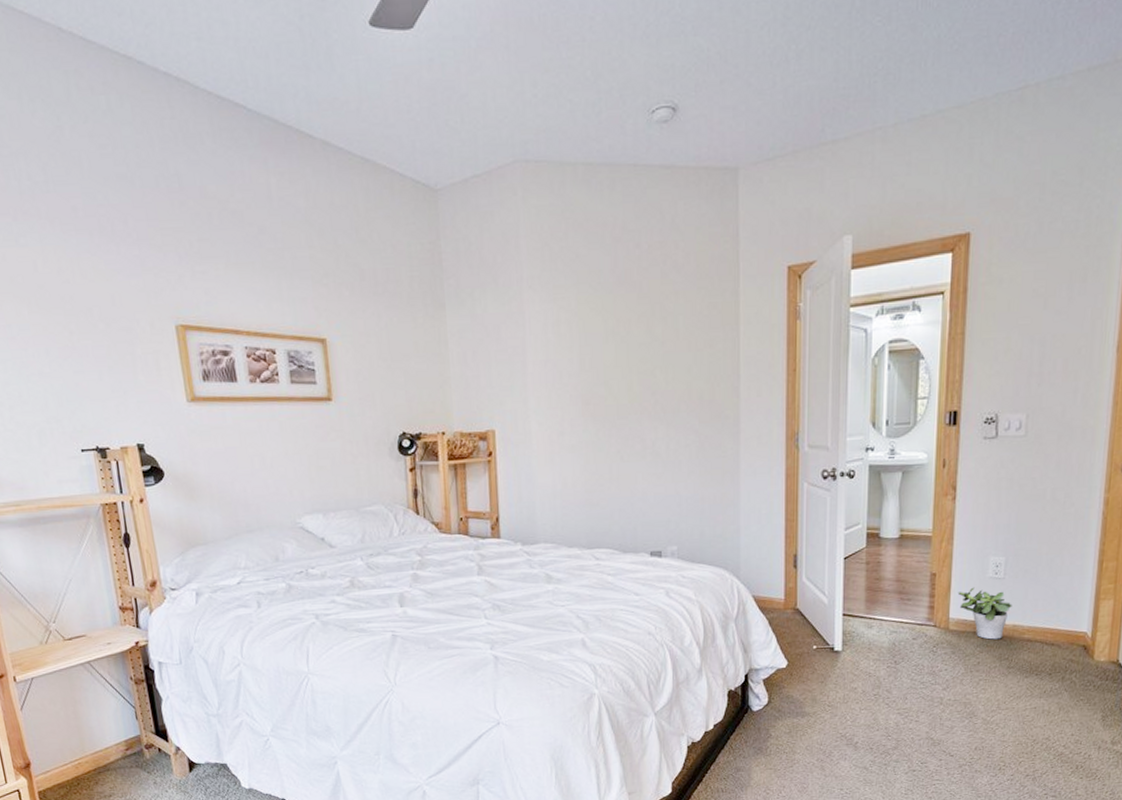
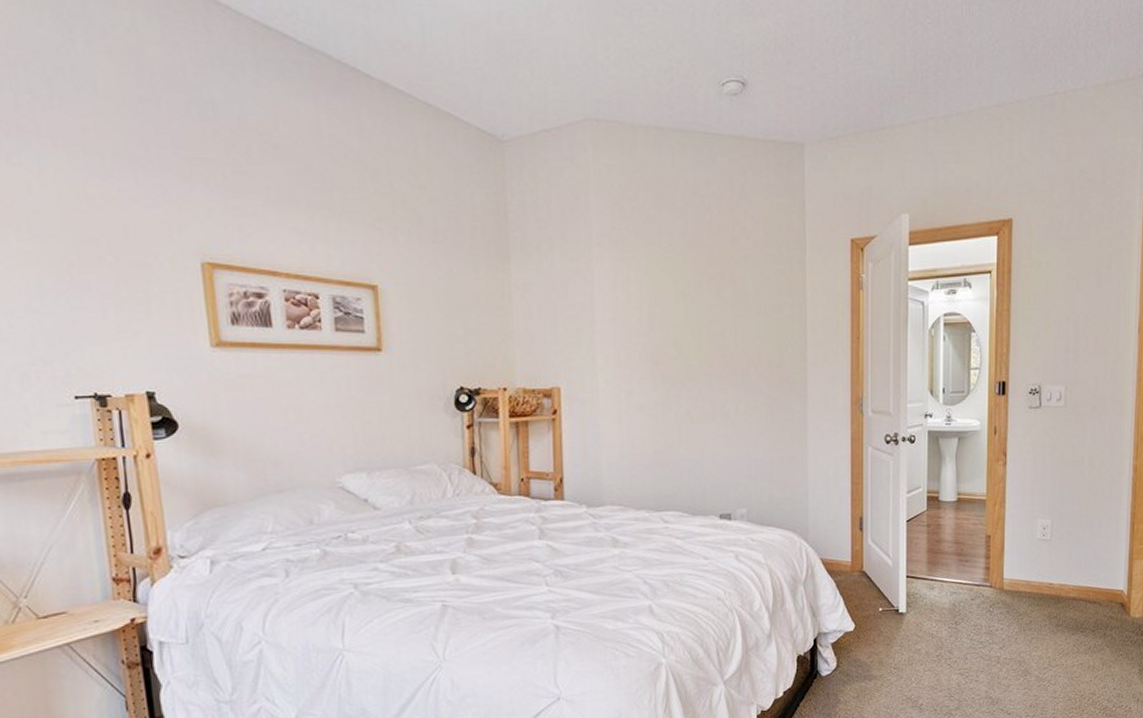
potted plant: present [957,587,1012,640] -> none [1010,548,1059,599]

